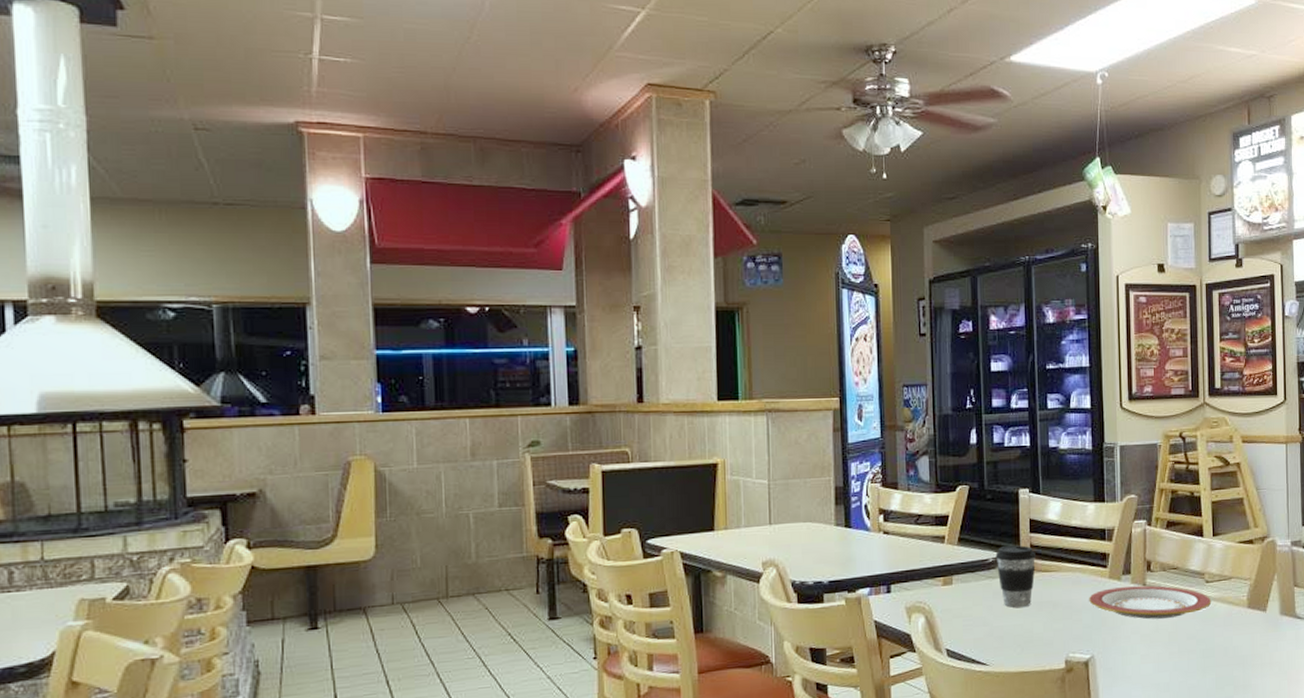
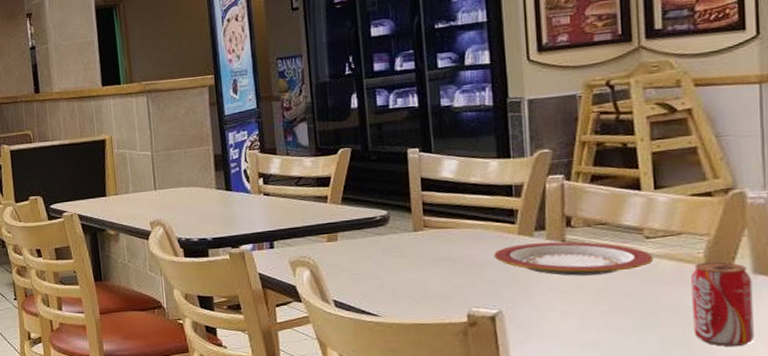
coffee cup: present [995,545,1036,608] -> none [383,203,430,263]
beverage can: none [1238,604,1281,683] -> present [691,262,754,346]

